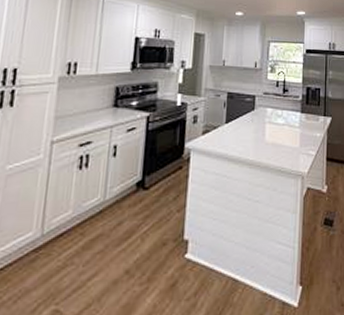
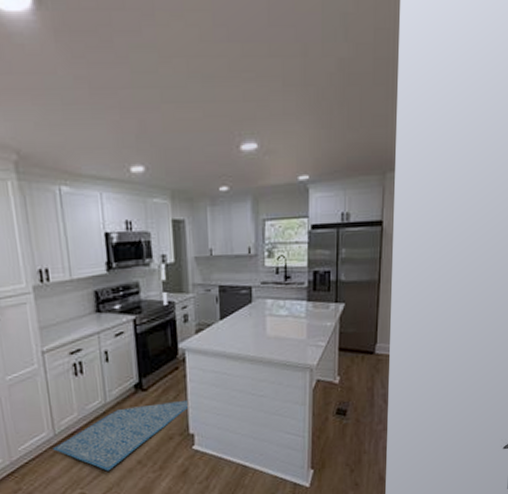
rug: none [35,201,189,283] -> present [53,399,190,472]

